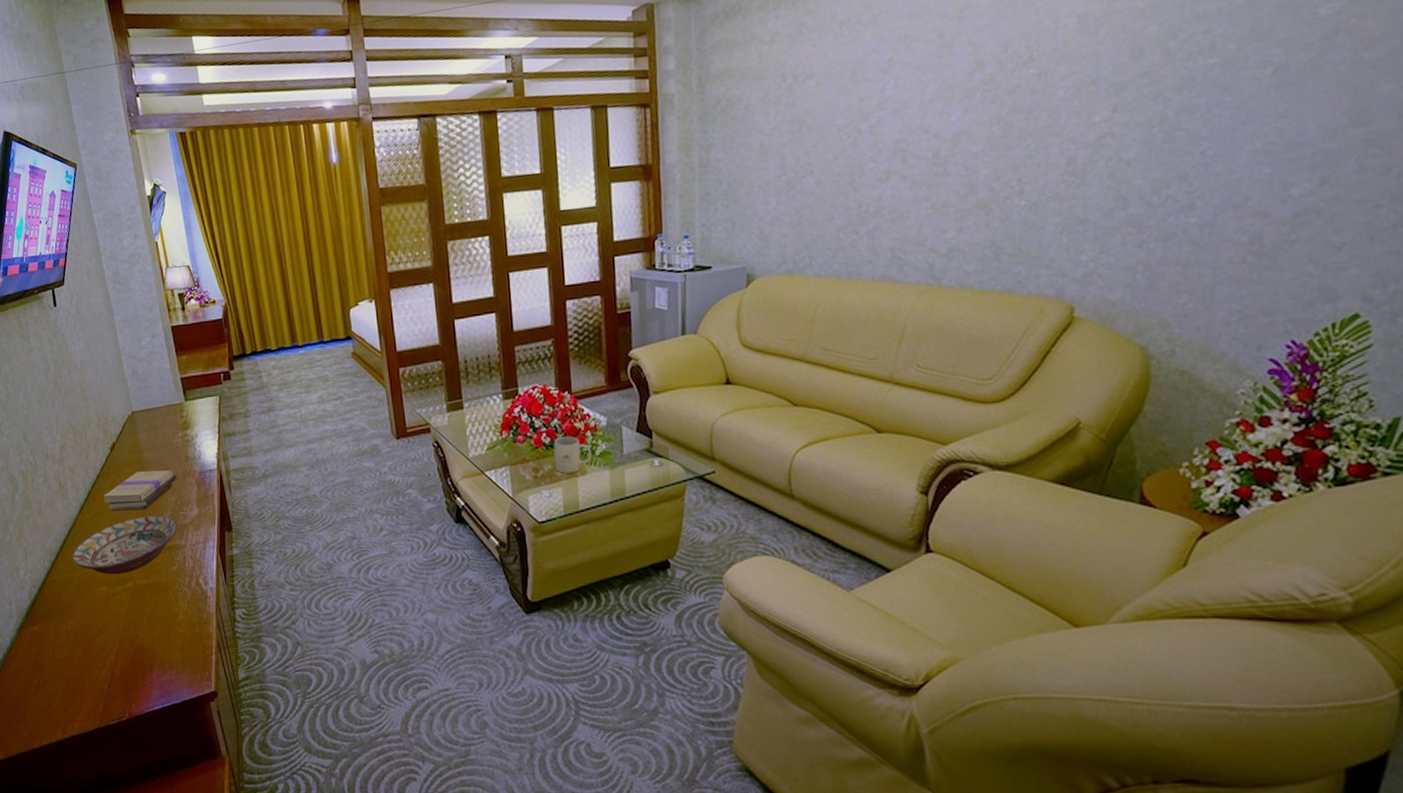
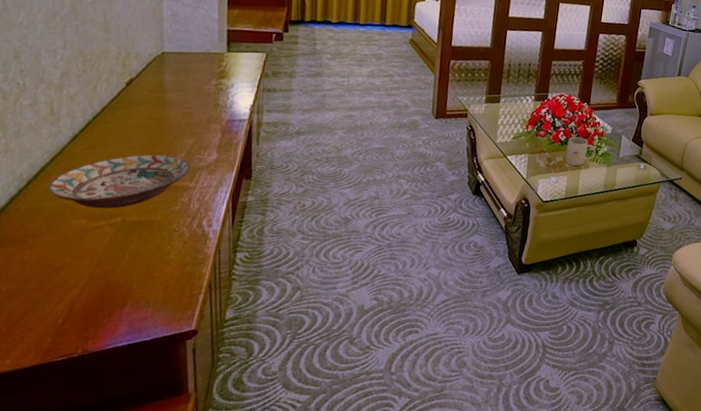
books: present [103,470,177,511] -> none [104,110,201,149]

